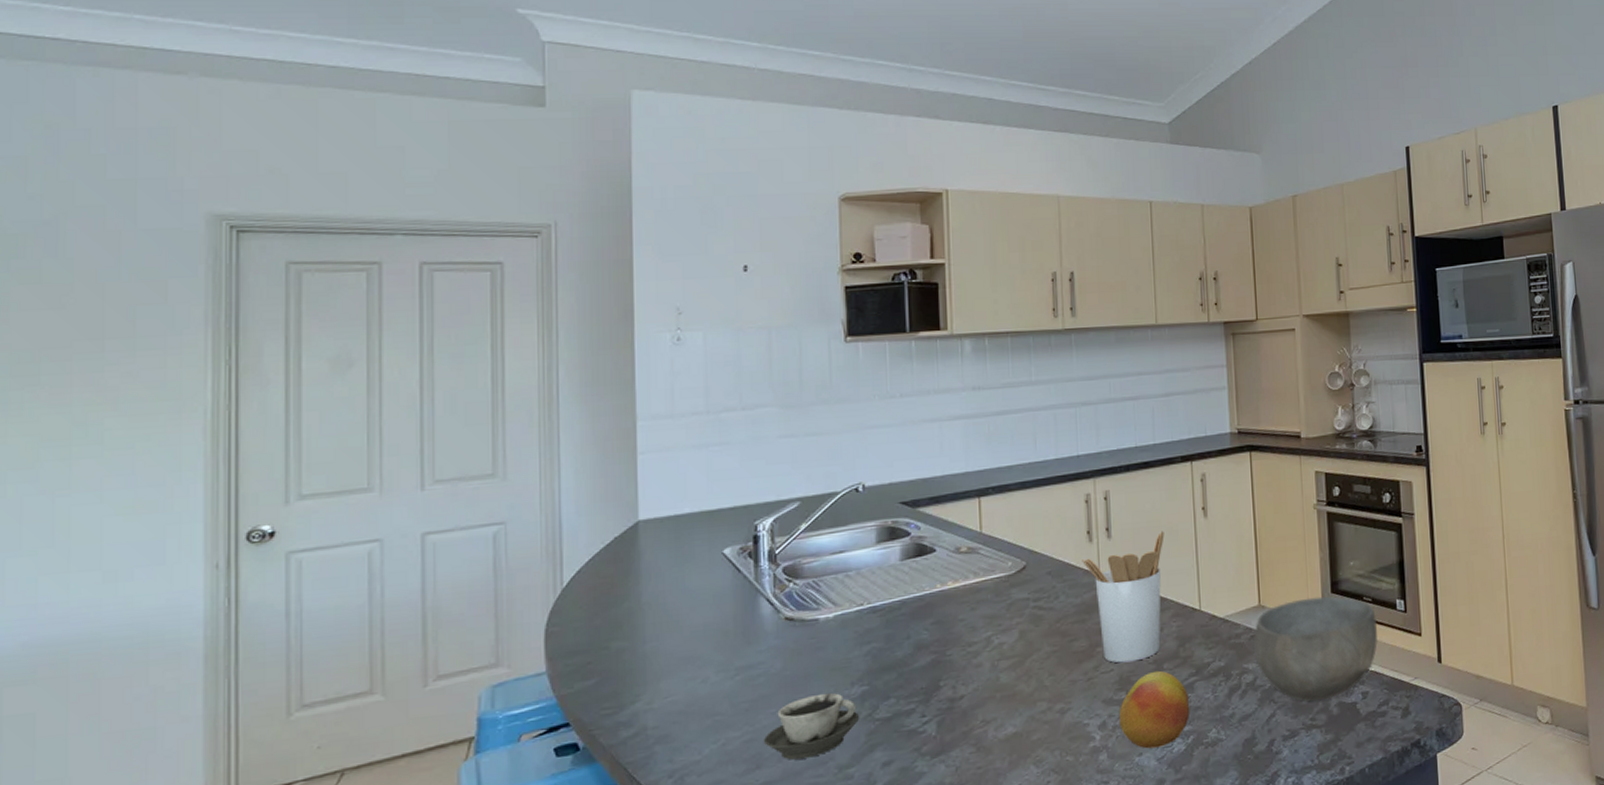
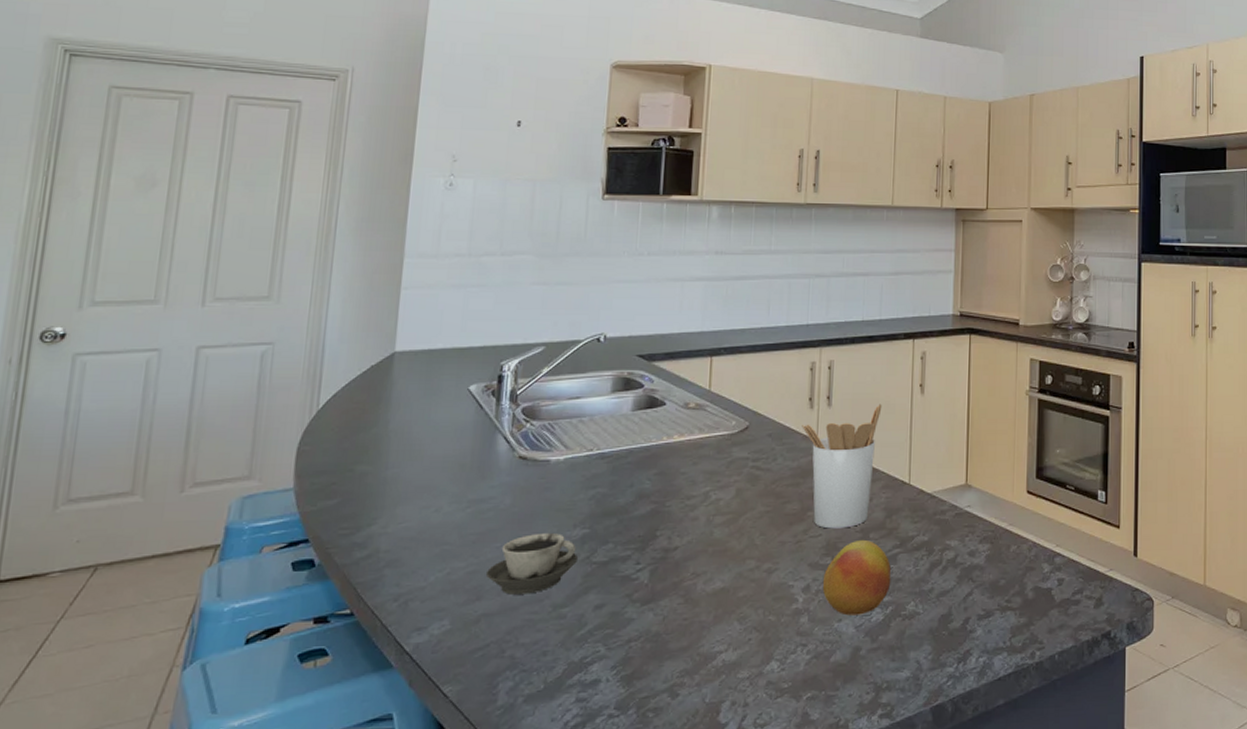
bowl: present [1253,595,1378,702] -> none [956,481,1078,584]

